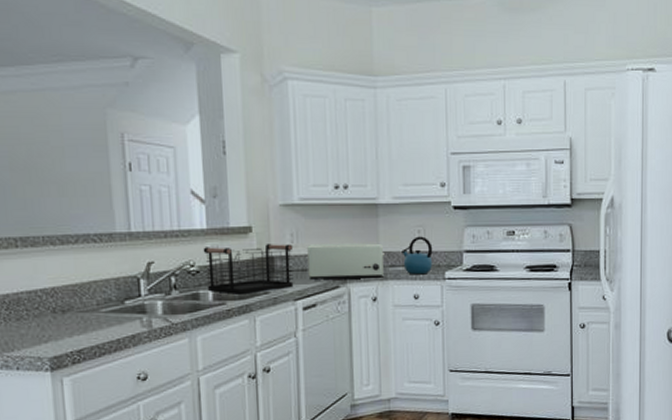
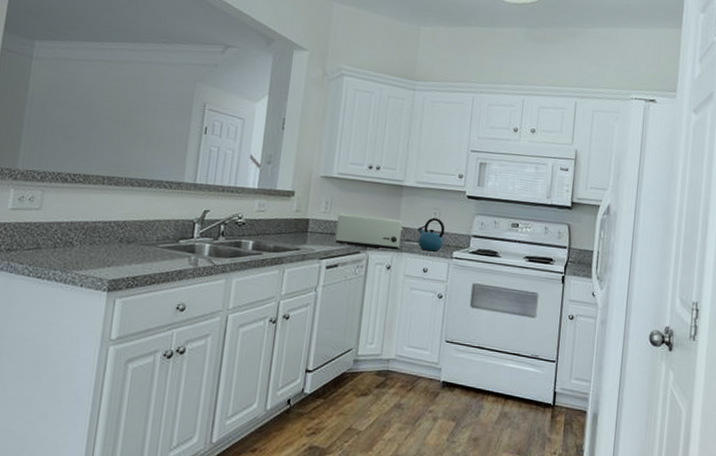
dish rack: present [203,244,294,294] -> none [249,203,327,248]

